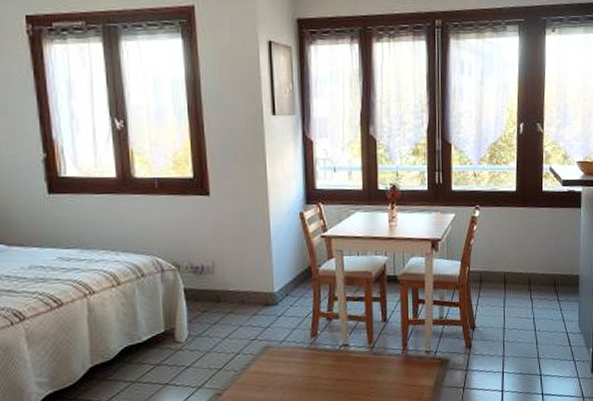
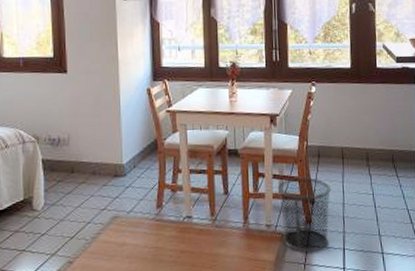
waste bin: none [437,302,493,377] -> present [277,177,332,253]

